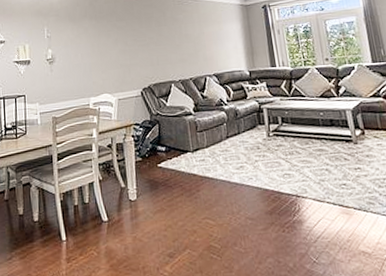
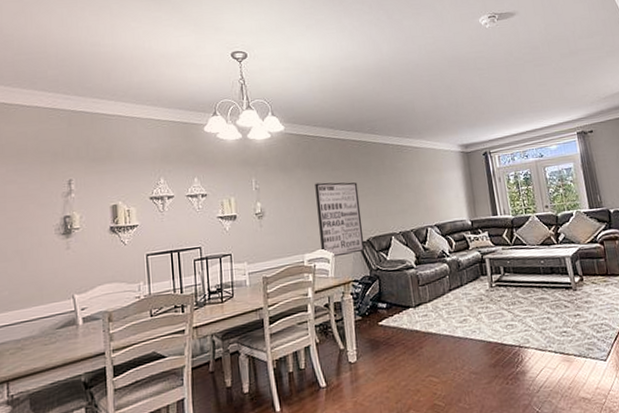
wall art: none [100,32,145,102] -> present [315,182,364,257]

